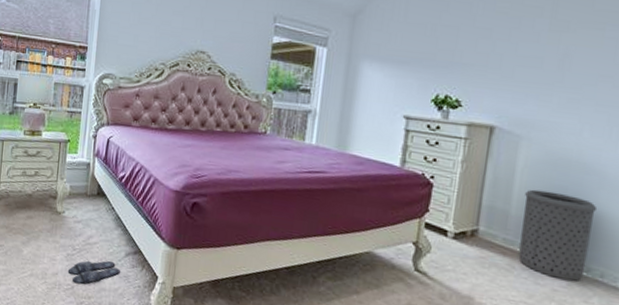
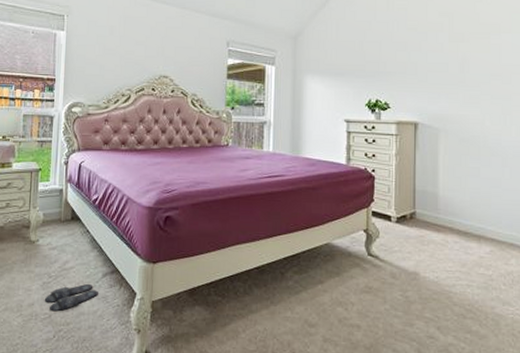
laundry basket: present [518,189,598,281] -> none [448,172,504,248]

